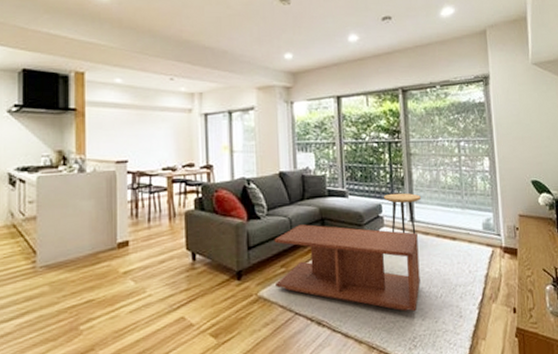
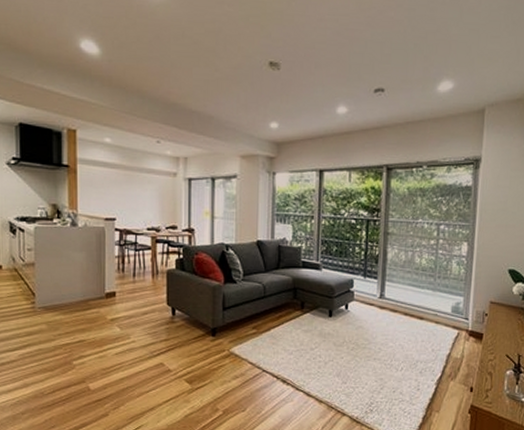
coffee table: present [274,223,420,311] -> none [247,291,386,379]
side table: present [383,193,421,234] -> none [356,270,393,310]

